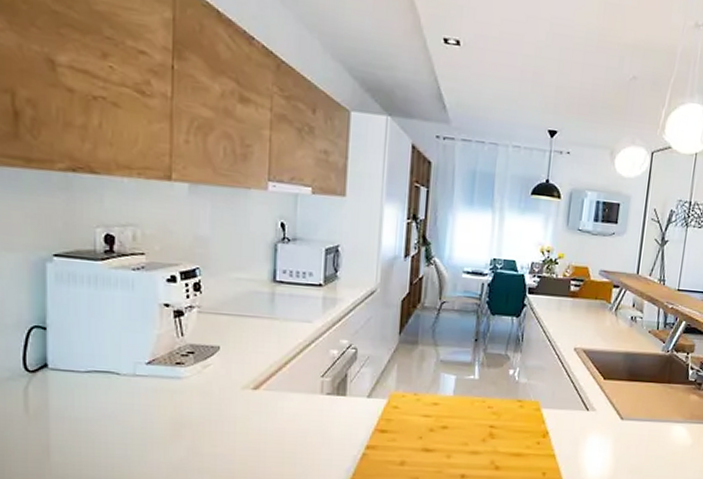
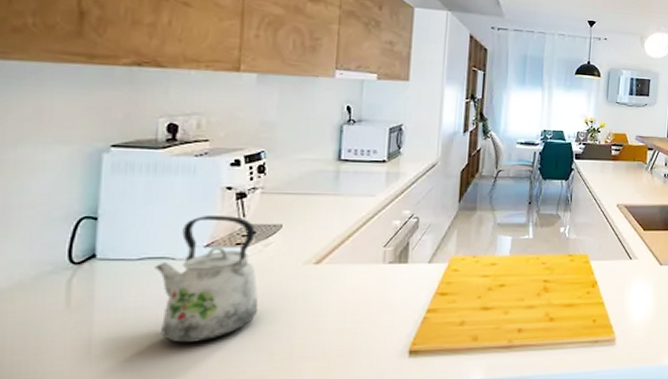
kettle: none [101,331,200,458] -> present [154,214,259,343]

